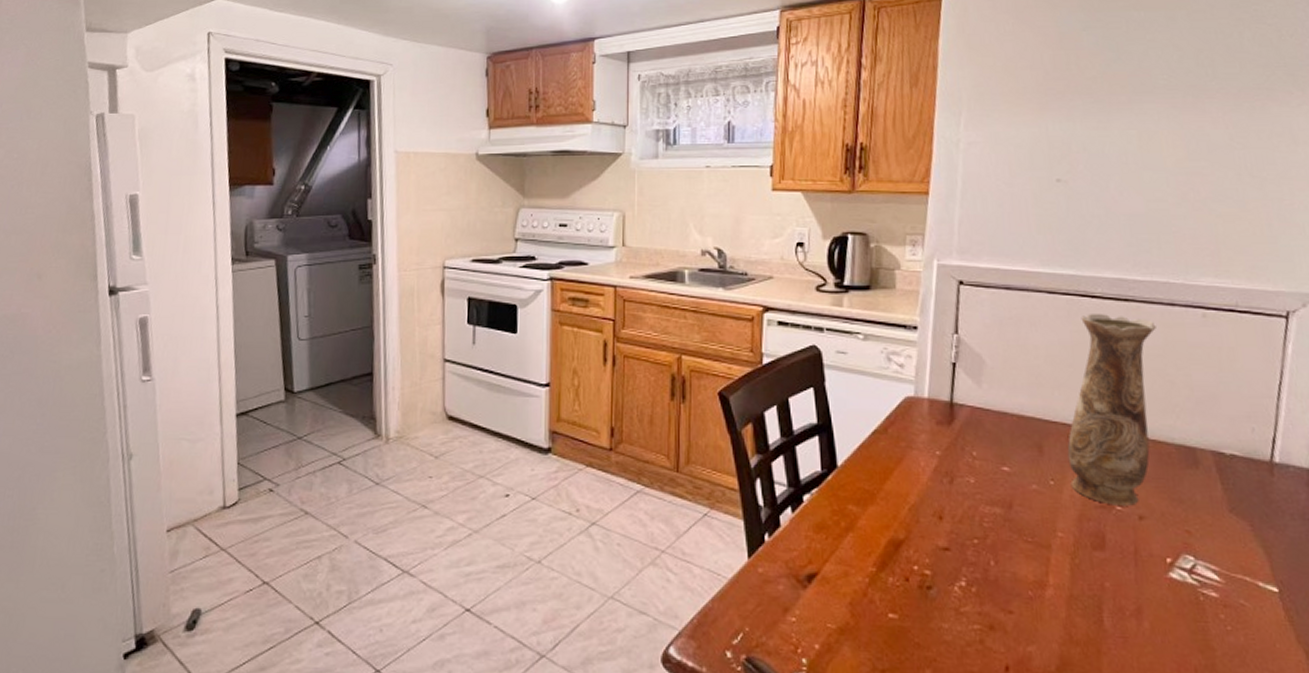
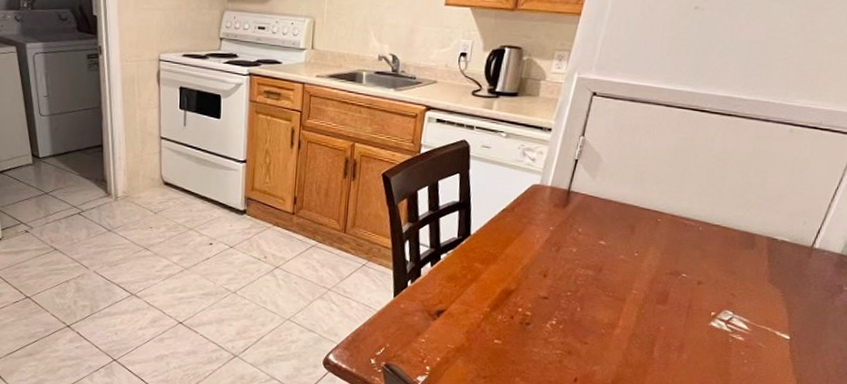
vase: present [1067,313,1156,506] -> none [650,124,749,274]

